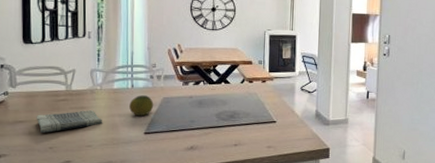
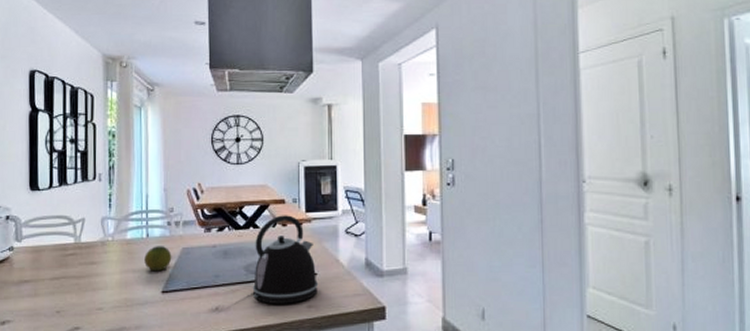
dish towel: present [36,110,103,133] -> none [42,266,115,294]
kettle: none [222,73,277,145] -> present [252,215,319,304]

